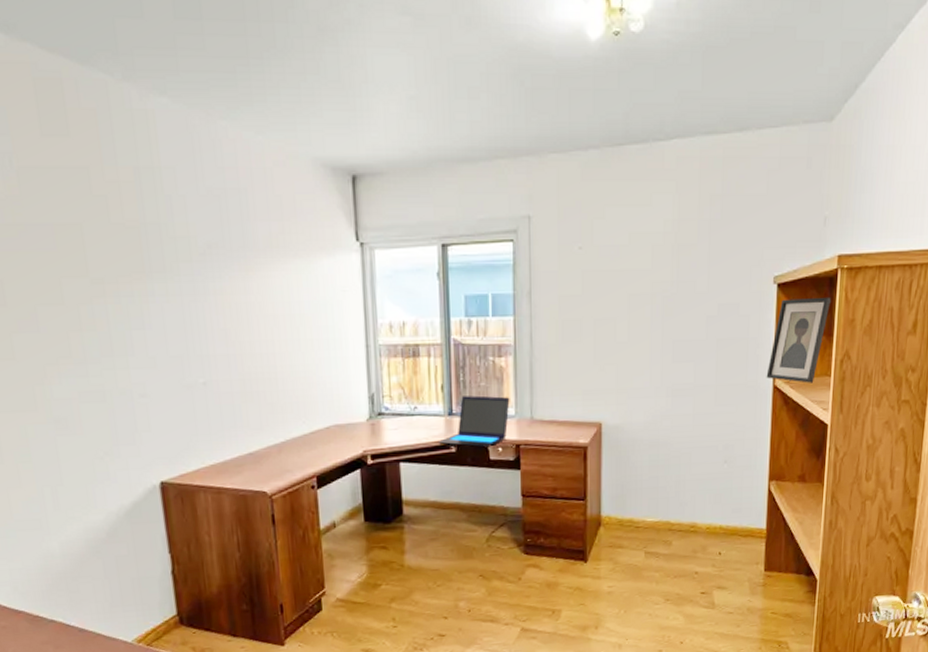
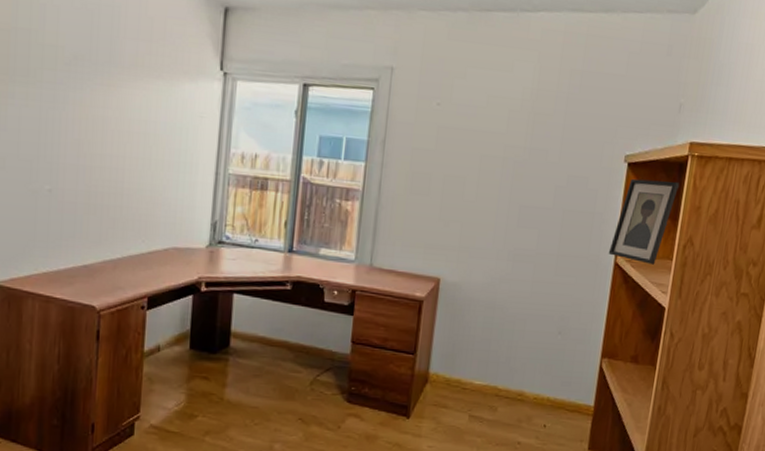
laptop: present [438,395,510,448] -> none [274,235,352,289]

